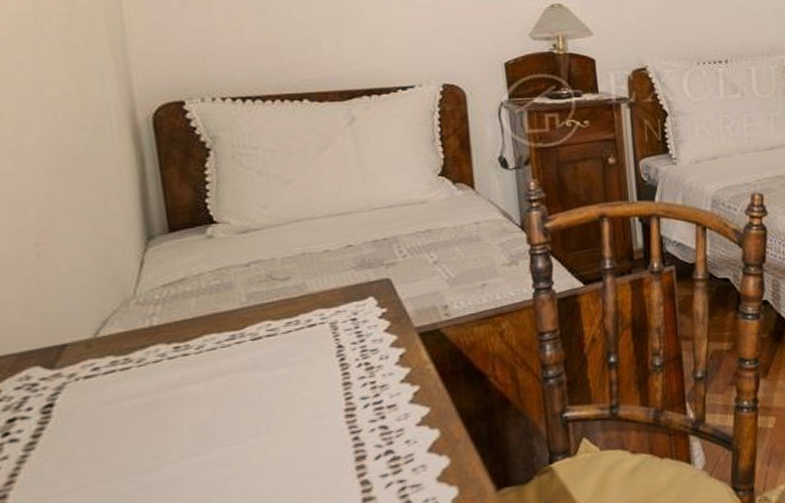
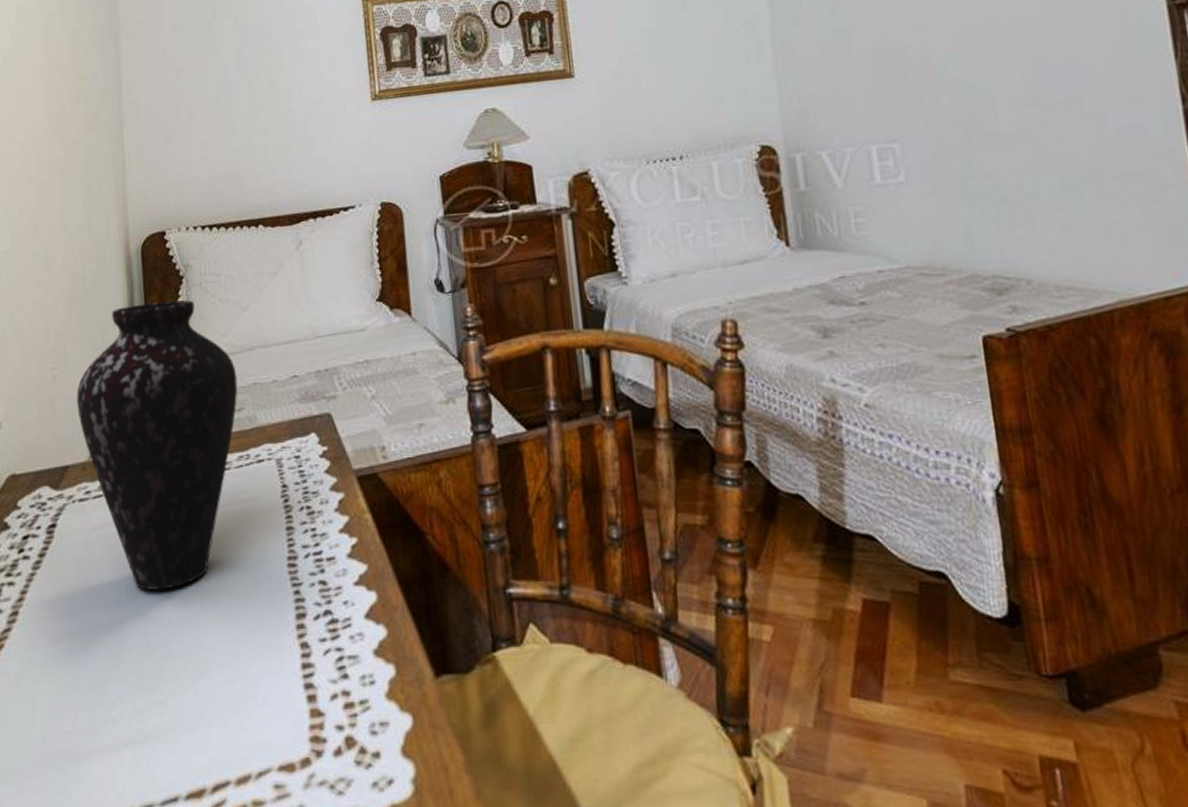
vase: none [72,172,284,456] -> present [76,300,238,590]

